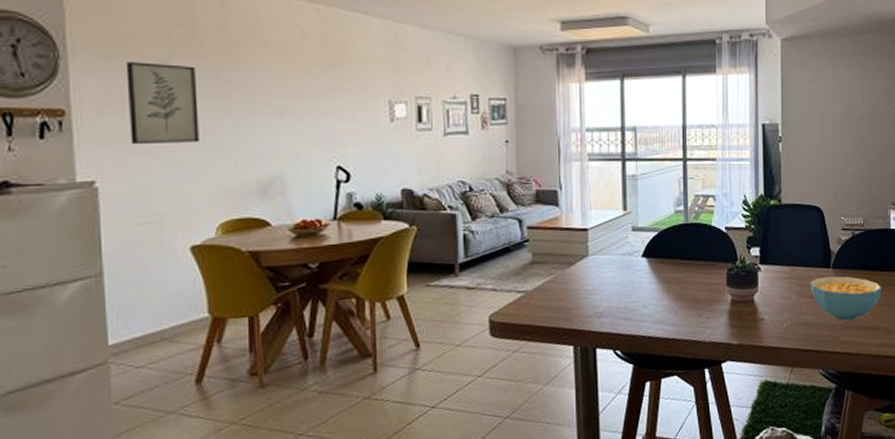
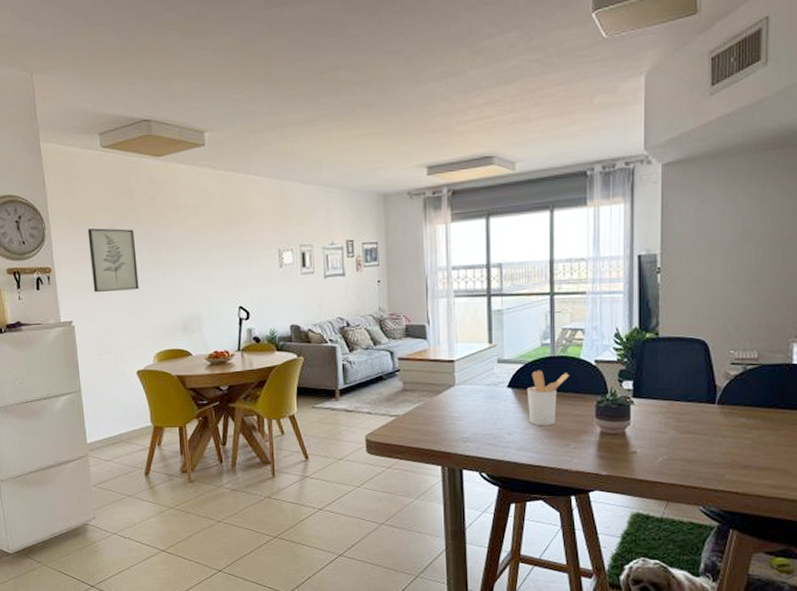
utensil holder: none [661,238,702,296] -> present [526,370,569,425]
cereal bowl: present [810,276,882,321] -> none [690,412,780,459]

